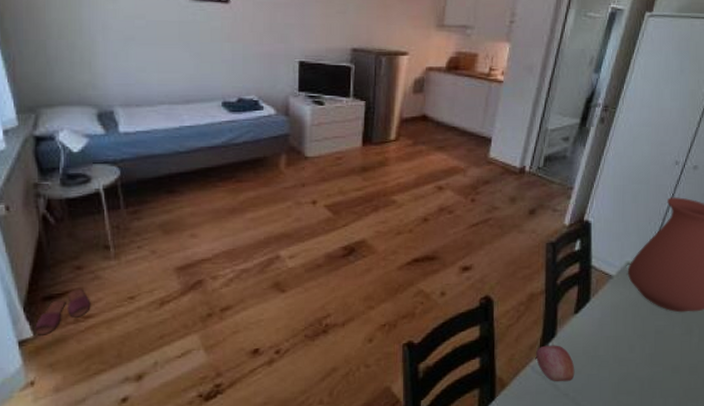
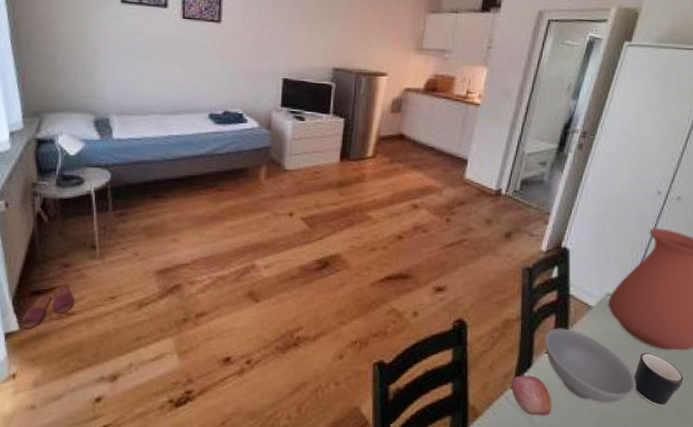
bowl: none [567,298,653,366] -> present [544,328,636,404]
mug: none [651,315,696,365] -> present [634,352,684,407]

